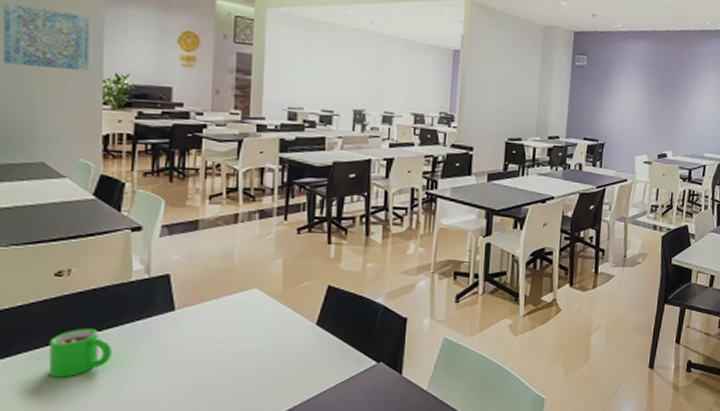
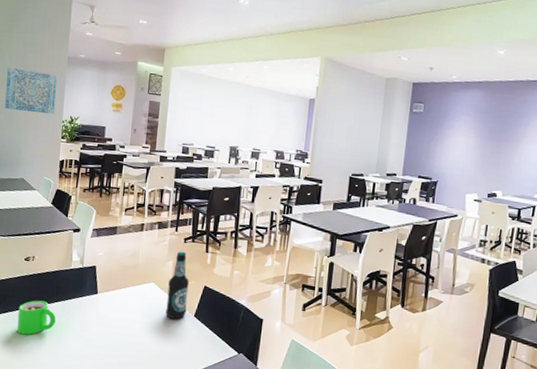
bottle: none [276,245,307,330] -> present [166,251,189,319]

